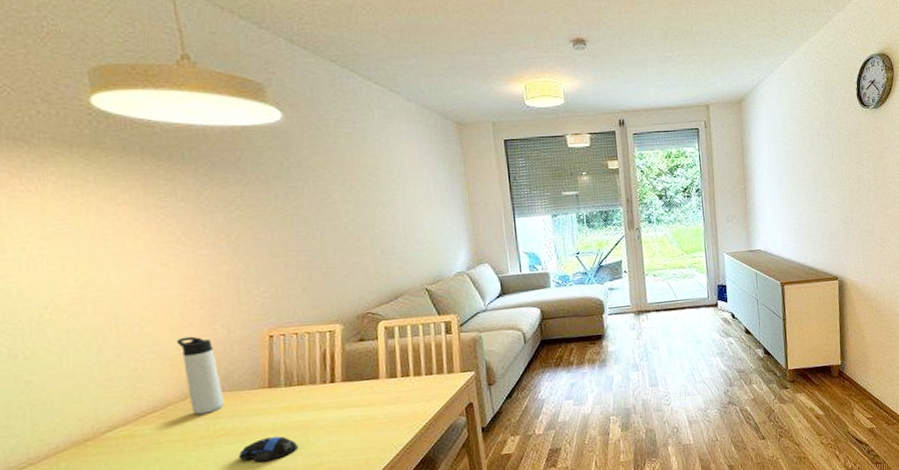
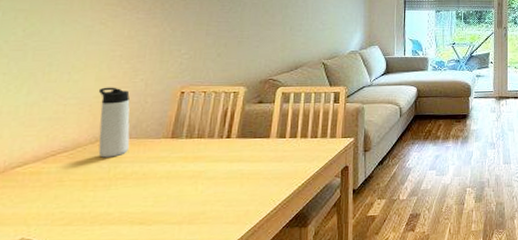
computer mouse: present [239,436,298,463] -> none [131,183,187,207]

